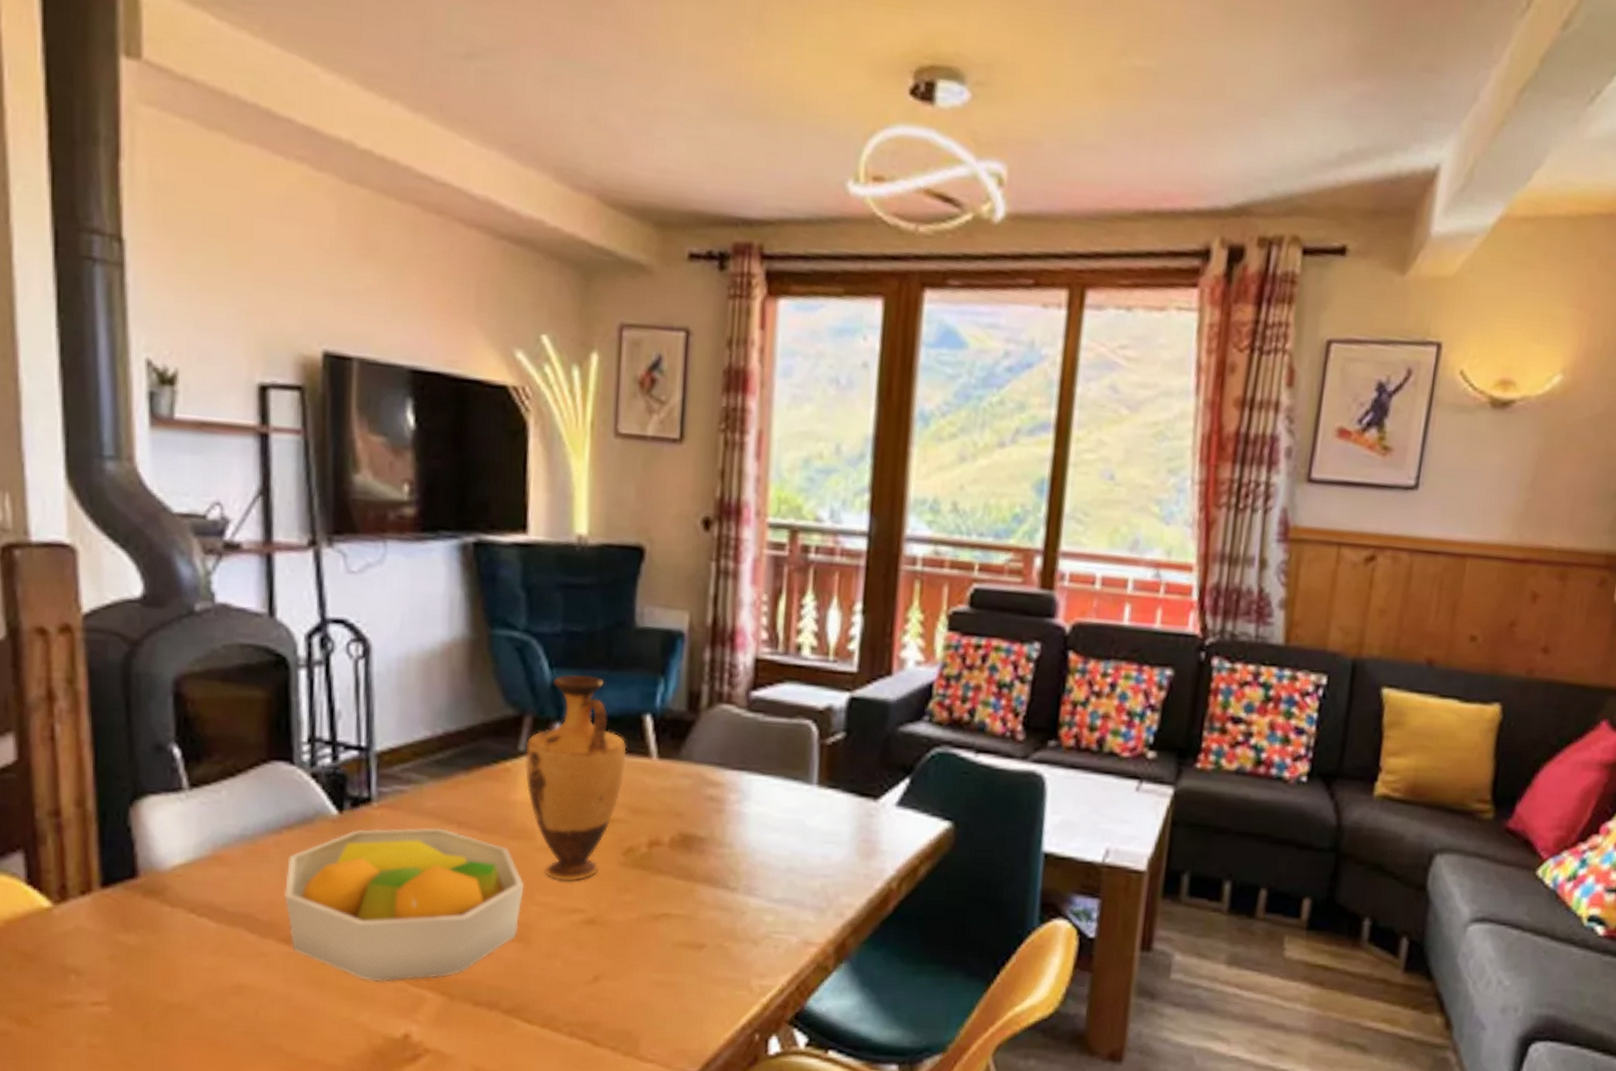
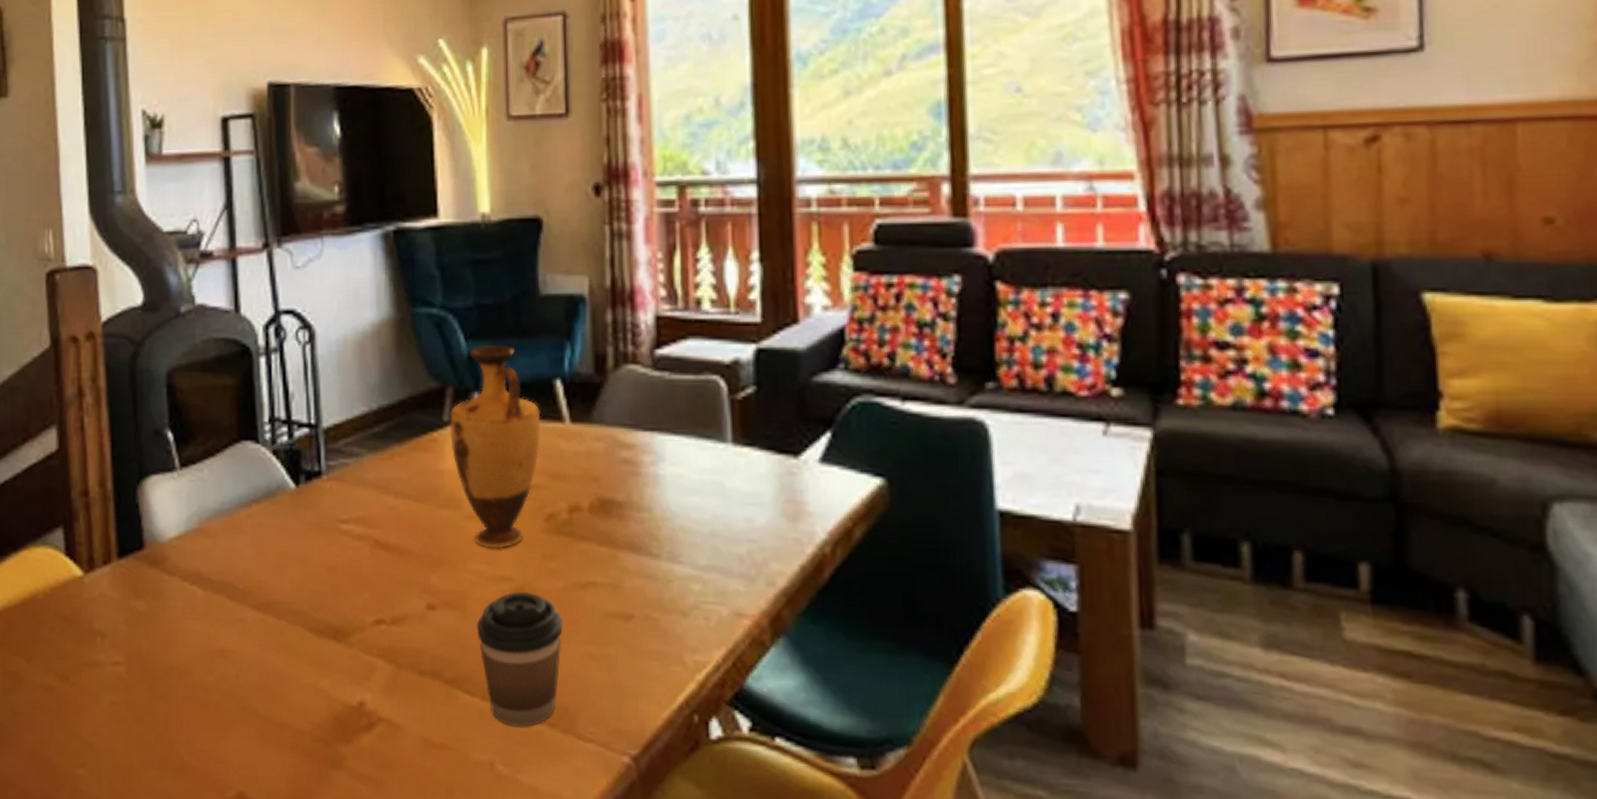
fruit bowl: present [284,827,524,982] -> none [255,498,456,649]
coffee cup: none [541,923,633,1052] -> present [477,591,563,727]

